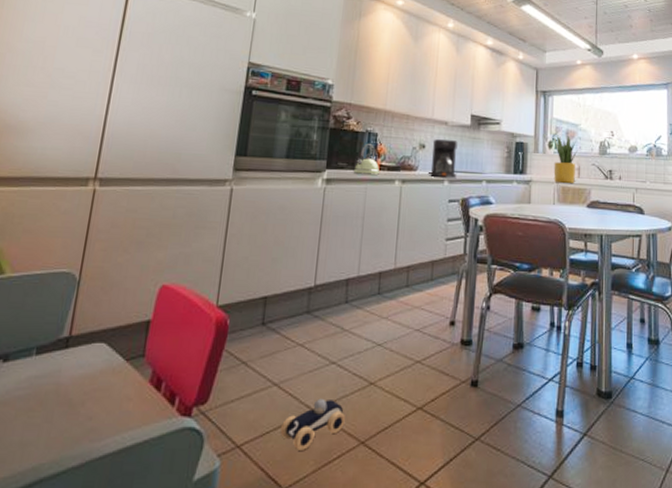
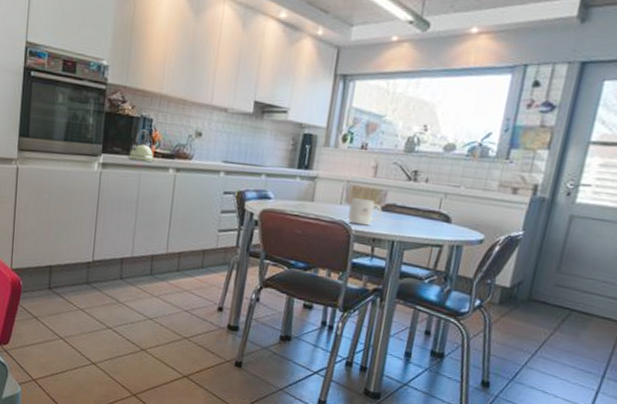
toy car: present [280,398,346,450] -> none [66,354,121,392]
coffee maker: present [430,139,458,178] -> none [205,127,238,169]
planter: present [553,135,578,183] -> none [344,127,378,183]
mug: none [561,198,588,223] -> present [347,198,382,226]

